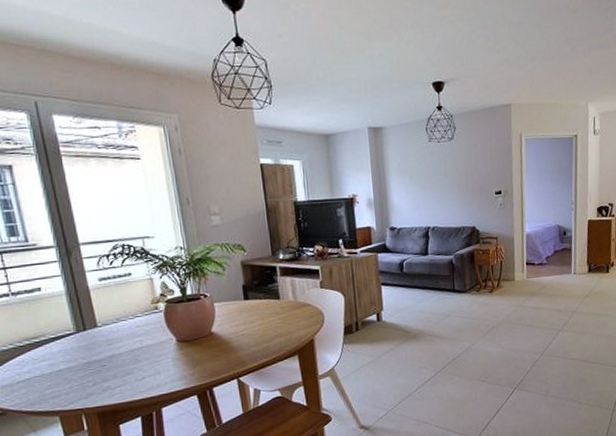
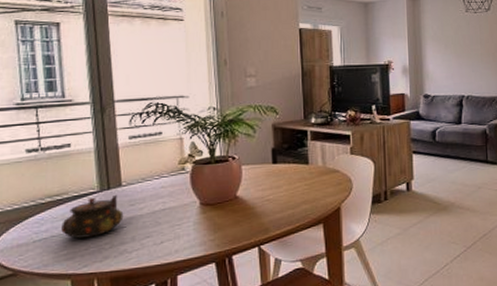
teapot: none [43,335,103,378] -> present [61,194,124,239]

